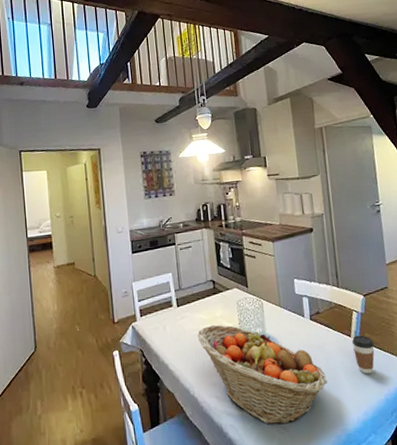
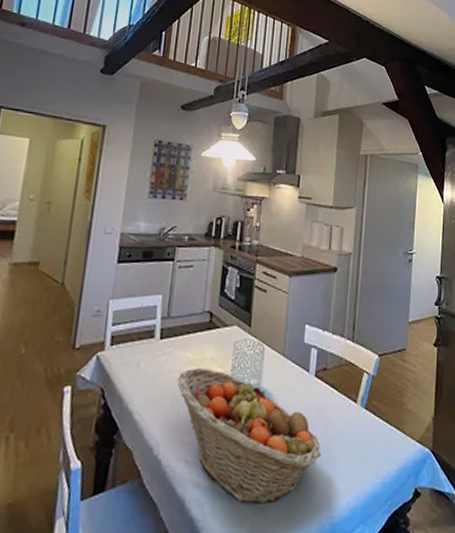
coffee cup: present [351,335,375,374] -> none [356,402,380,450]

